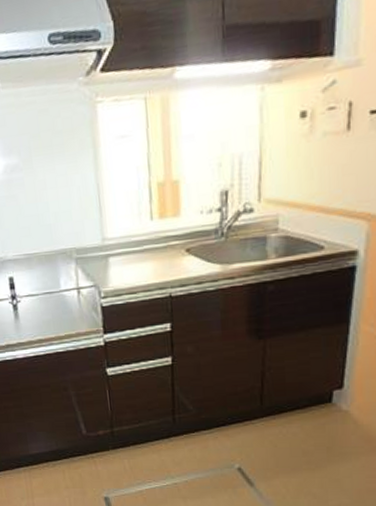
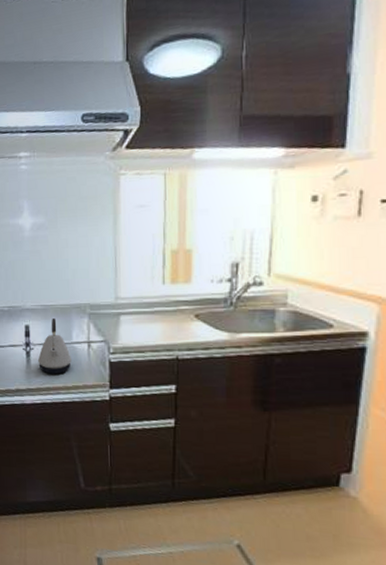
kettle: none [26,266,62,326] -> present [38,317,71,374]

